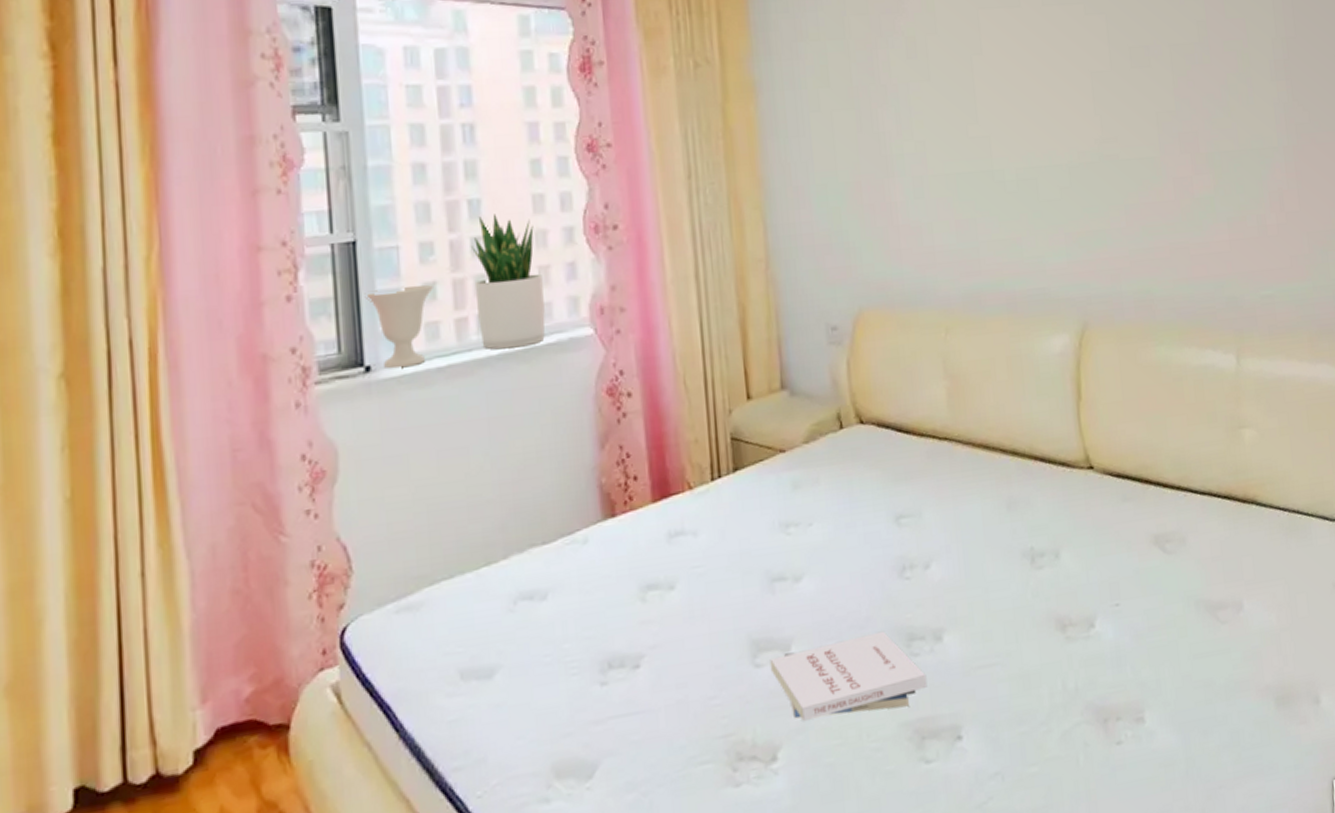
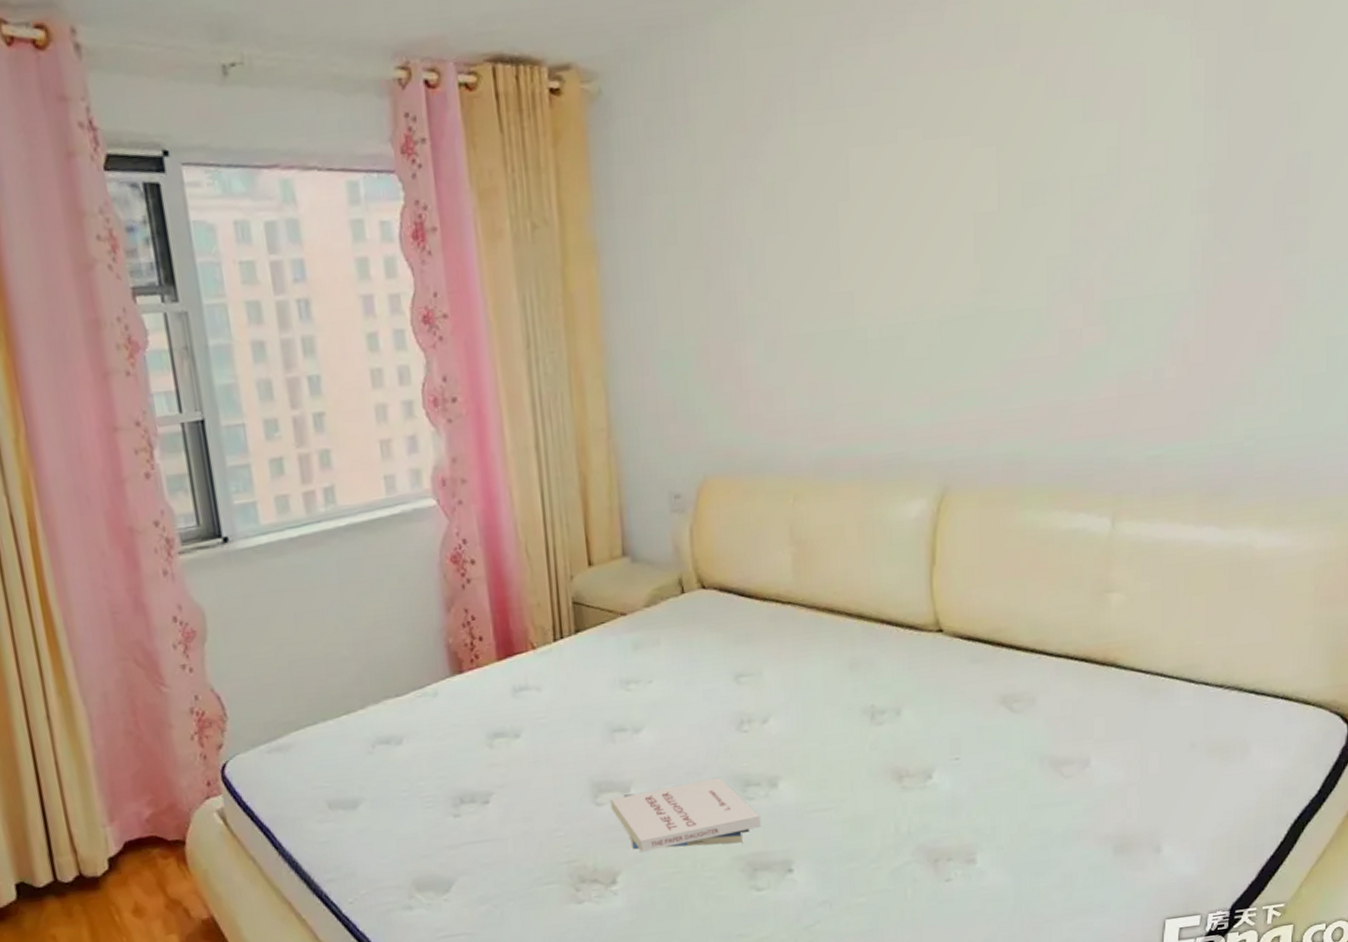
vase: present [364,285,433,369] -> none [216,460,280,540]
planter: present [472,214,545,350] -> none [314,389,390,521]

